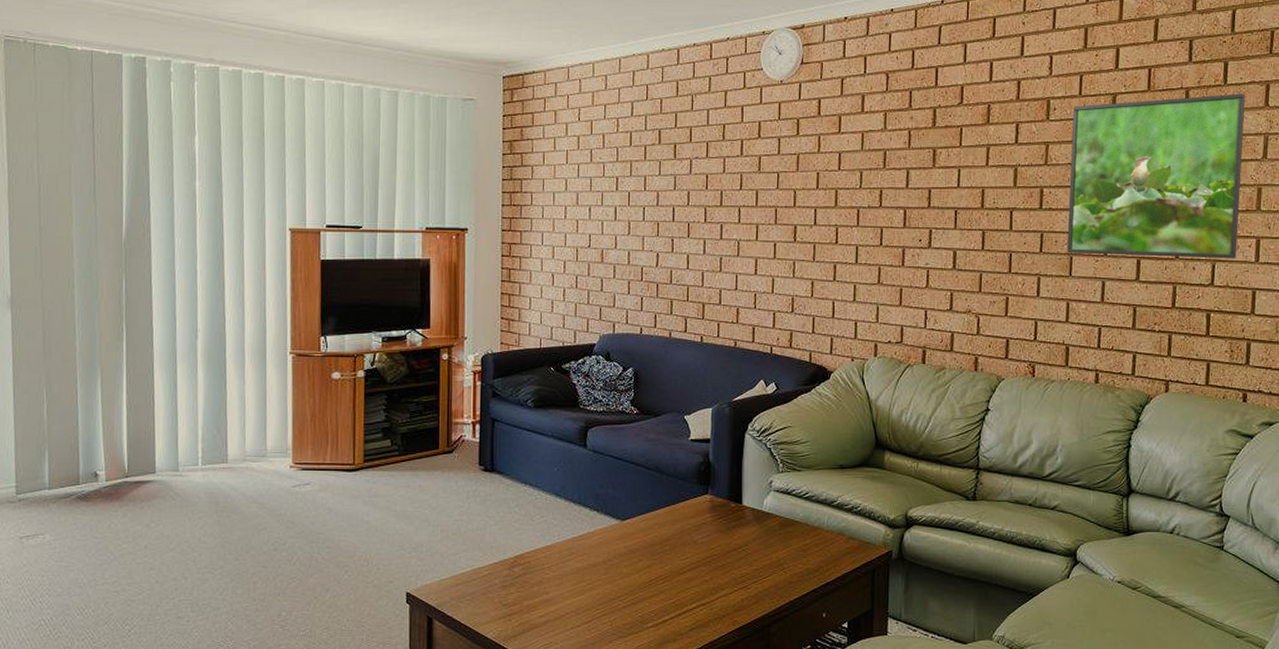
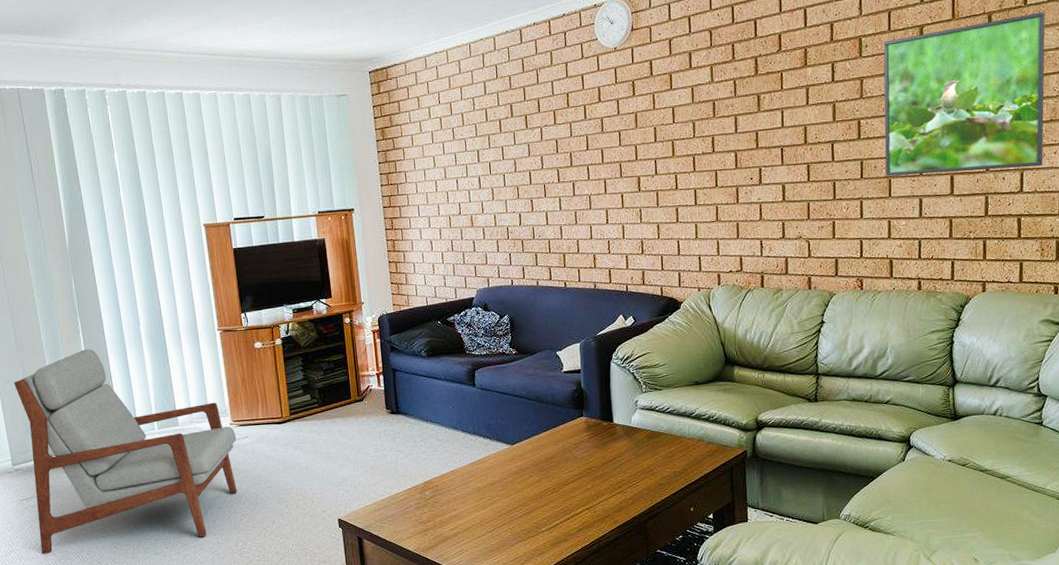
armchair: none [33,361,296,607] -> present [14,349,238,554]

